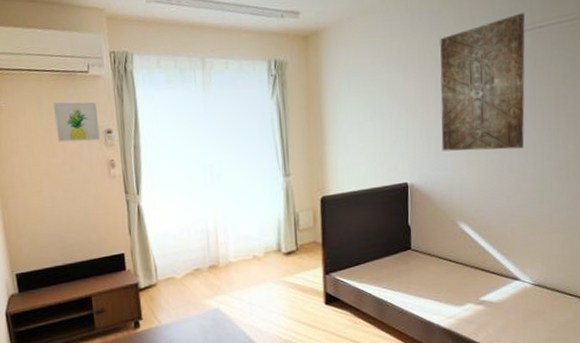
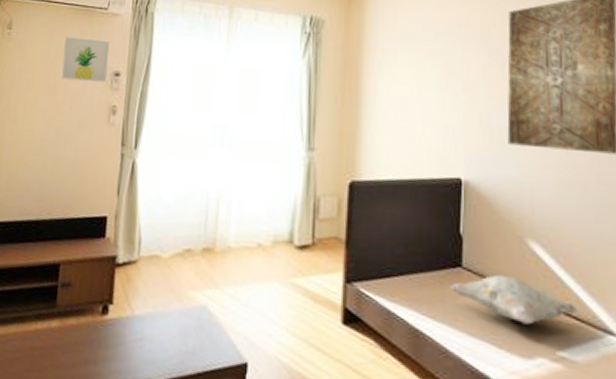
decorative pillow: none [403,250,495,283] -> present [451,274,578,325]

